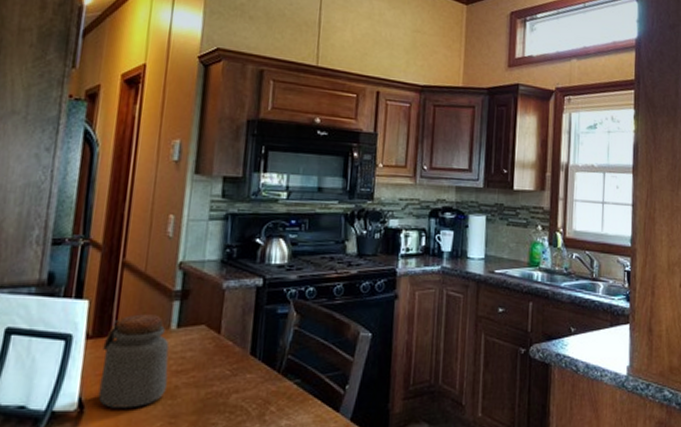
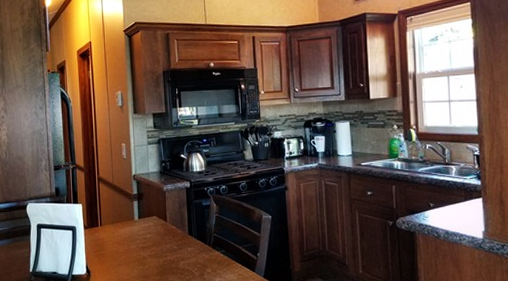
jar: present [98,314,169,408] -> none [95,211,138,272]

